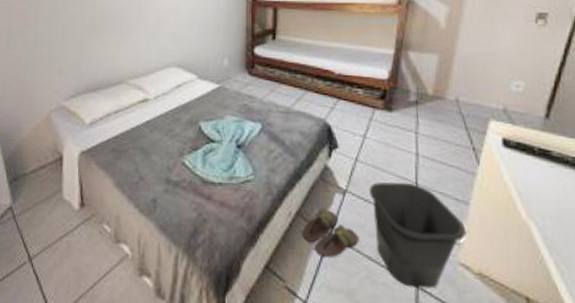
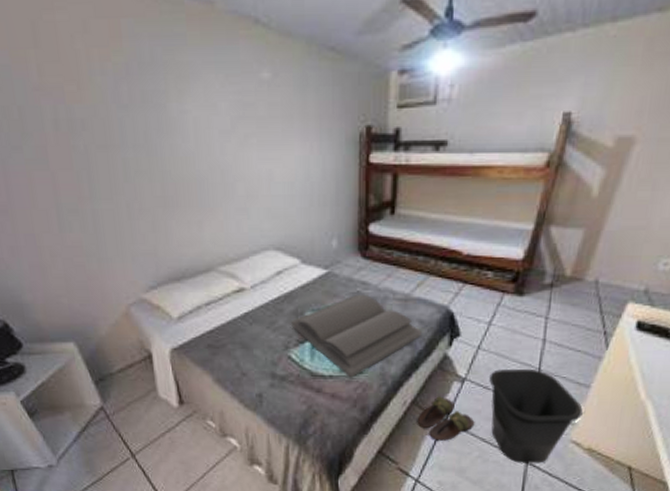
towel: none [186,107,304,186] -> present [291,295,423,378]

